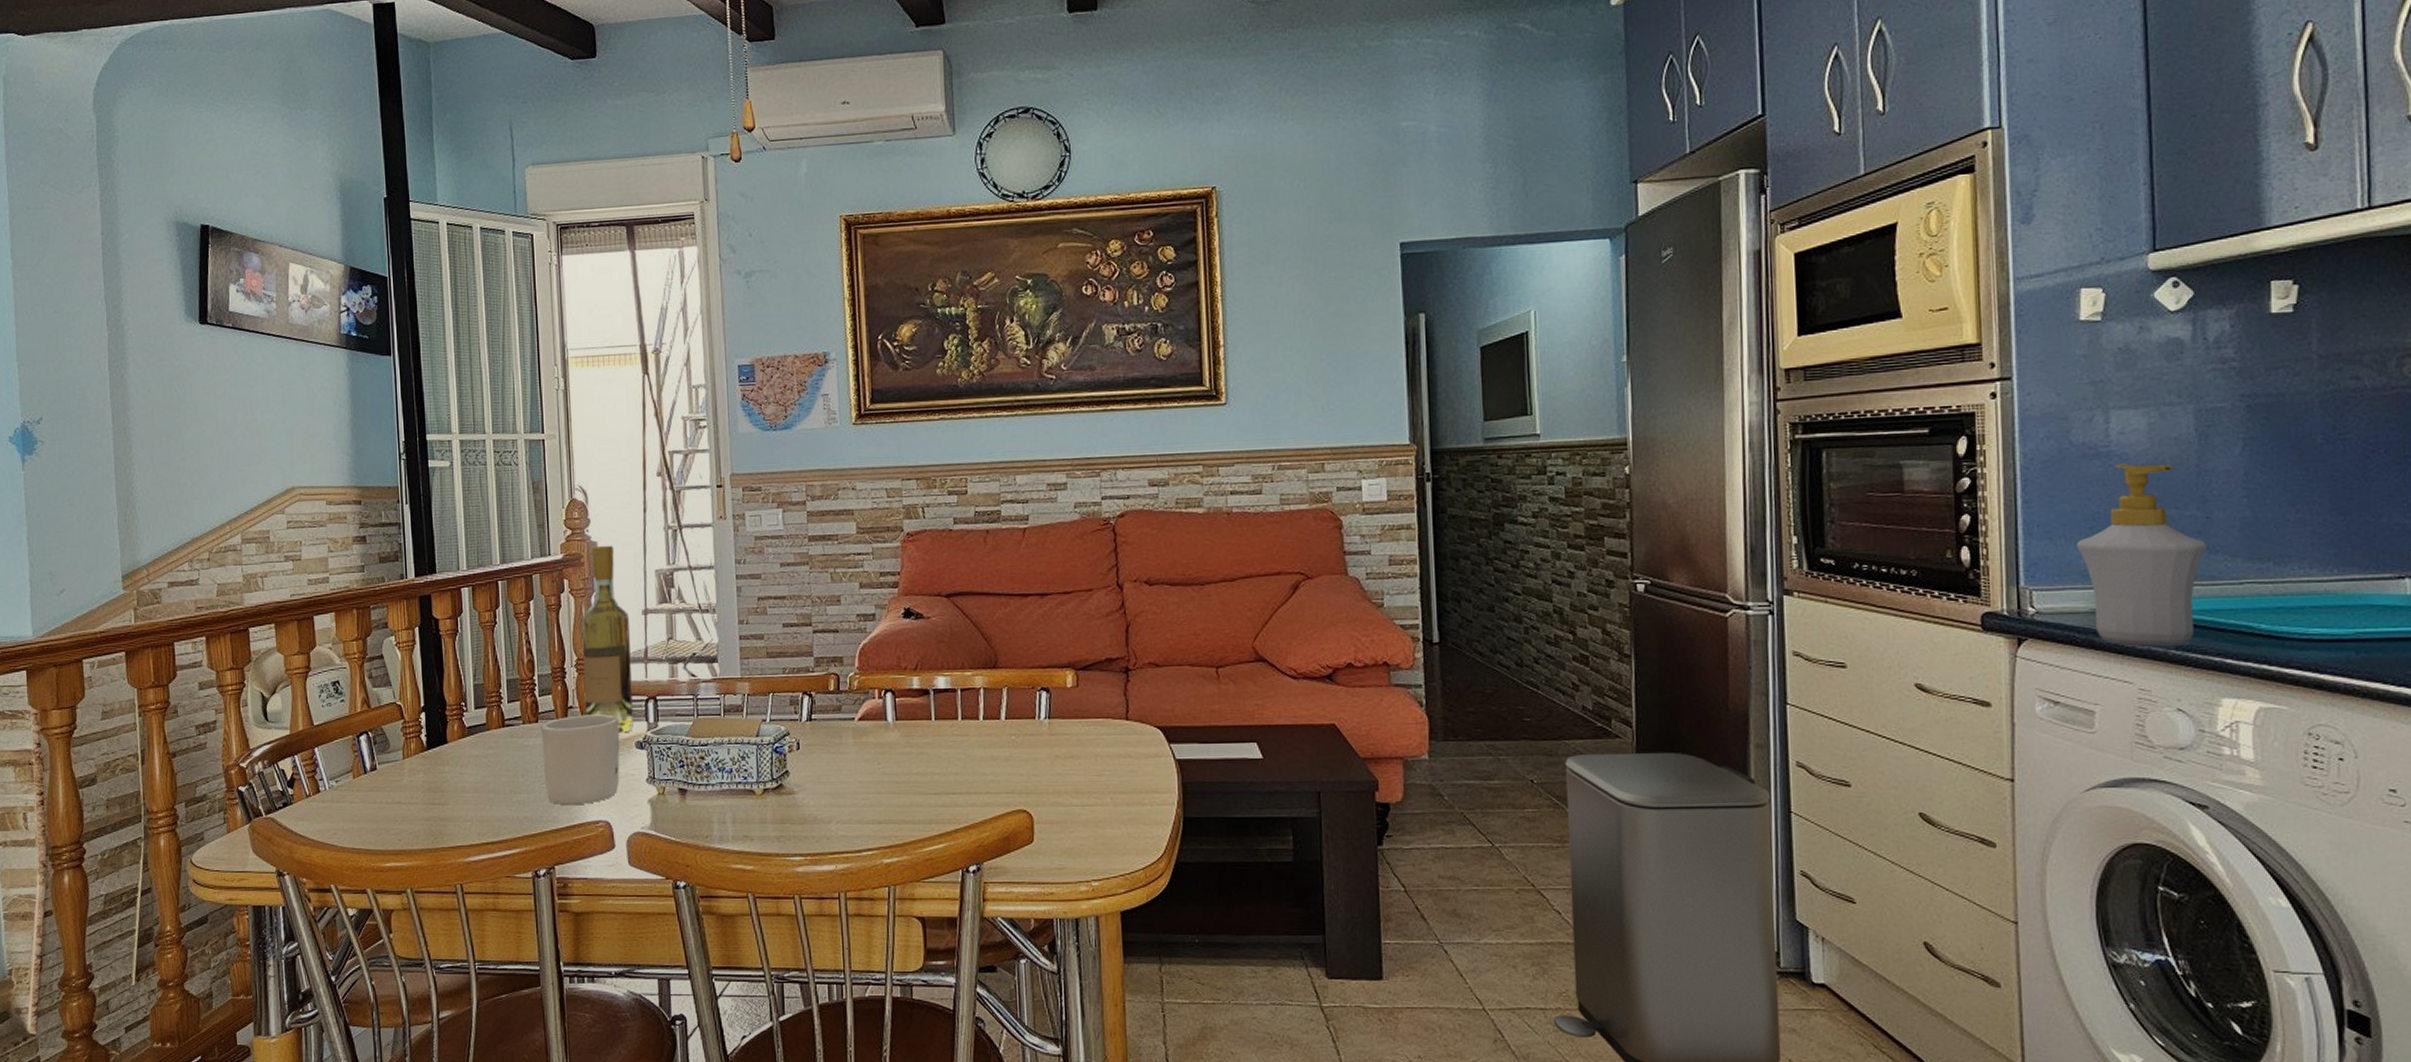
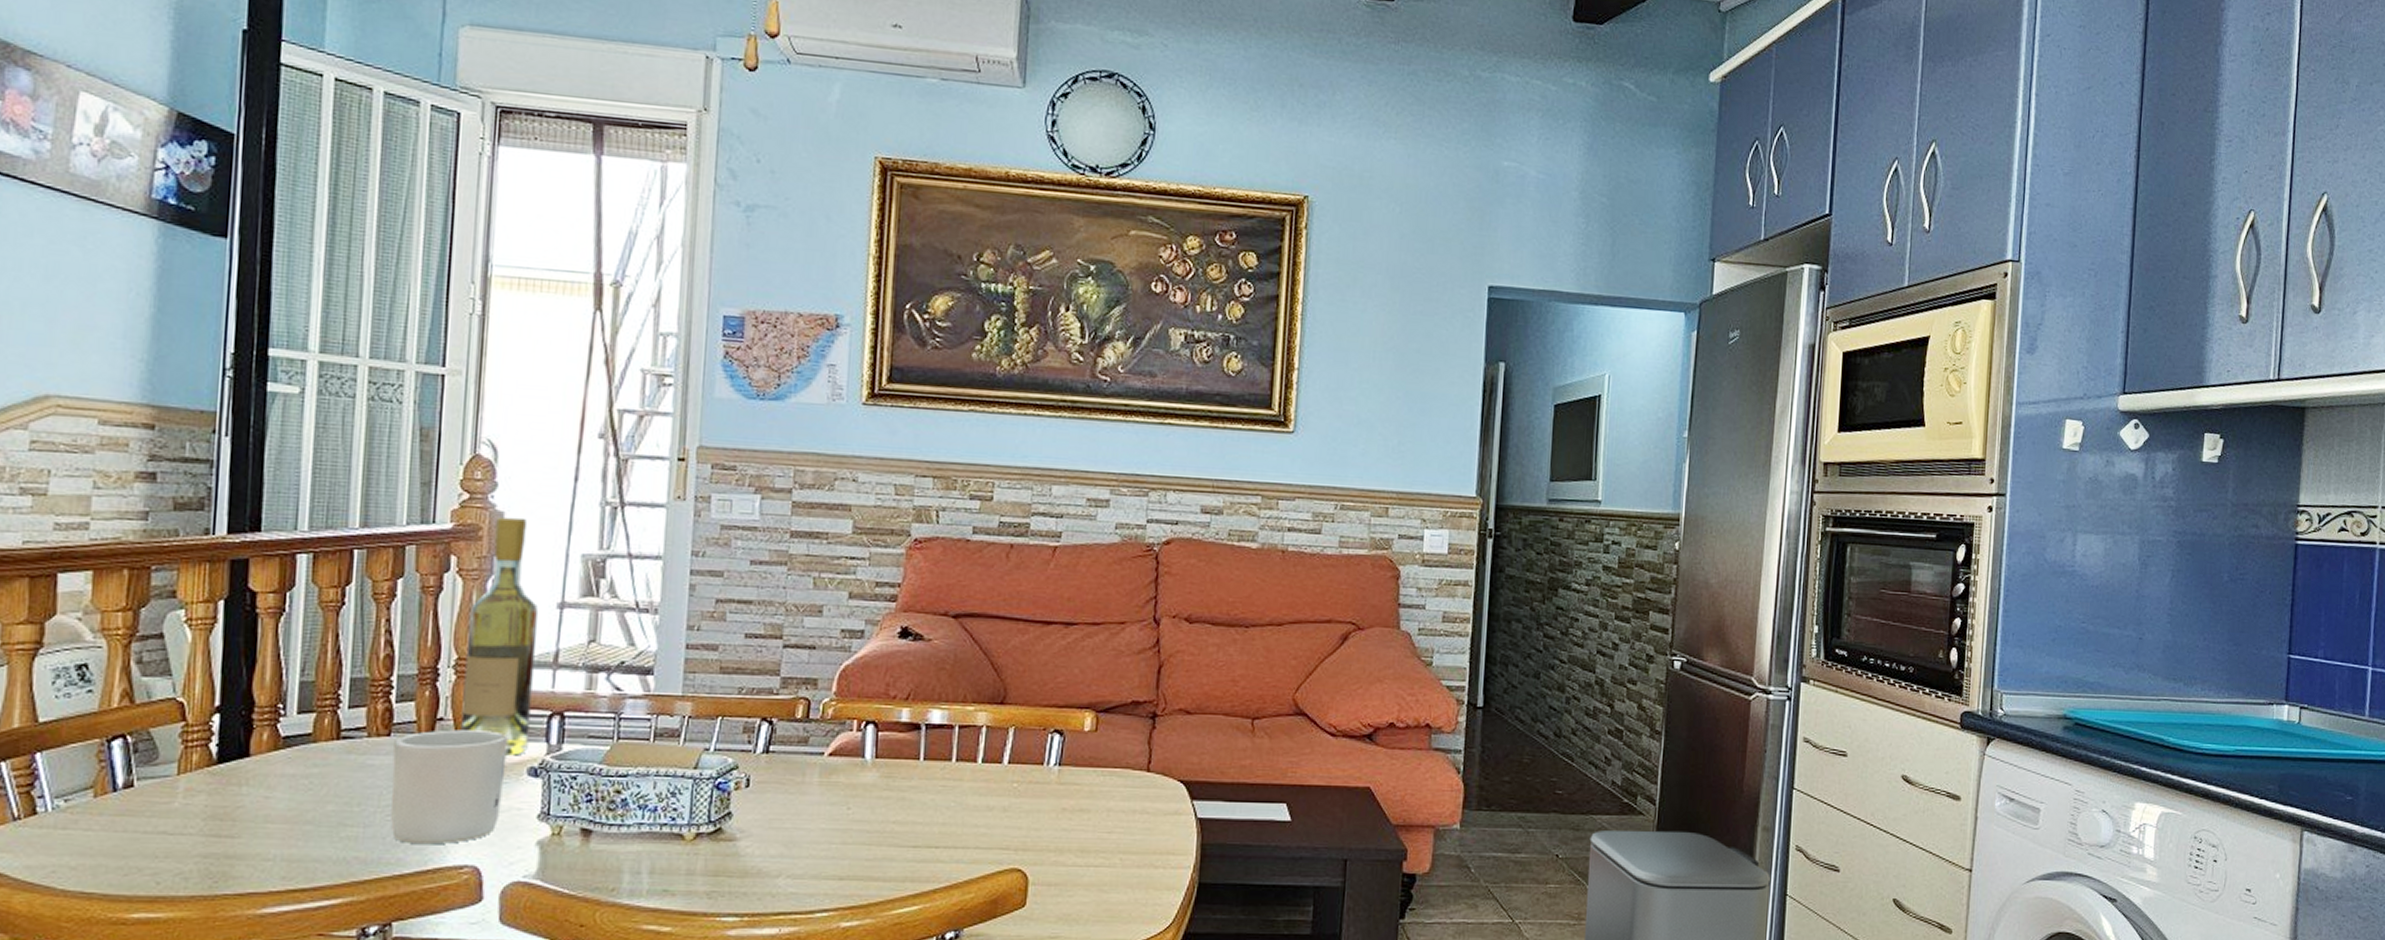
soap bottle: present [2076,463,2207,648] -> none [2040,583,2138,754]

